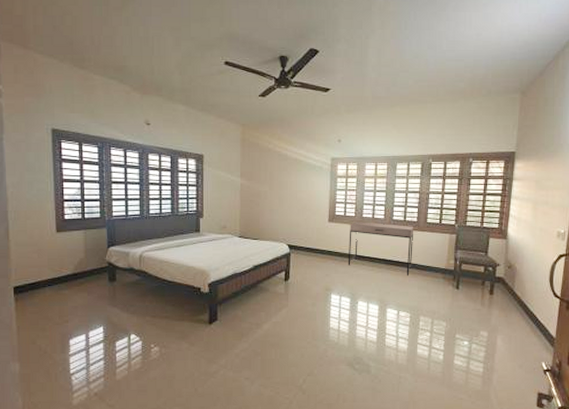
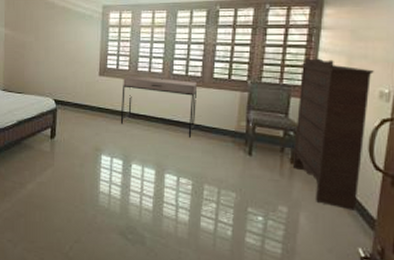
dresser: none [491,203,553,332] -> present [292,57,374,211]

